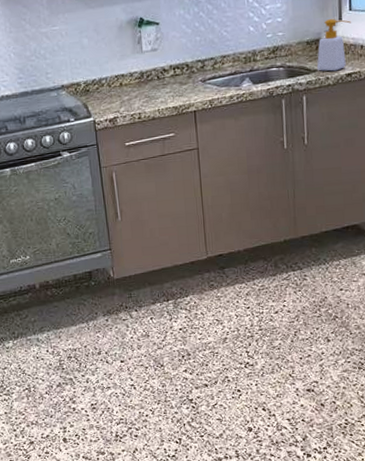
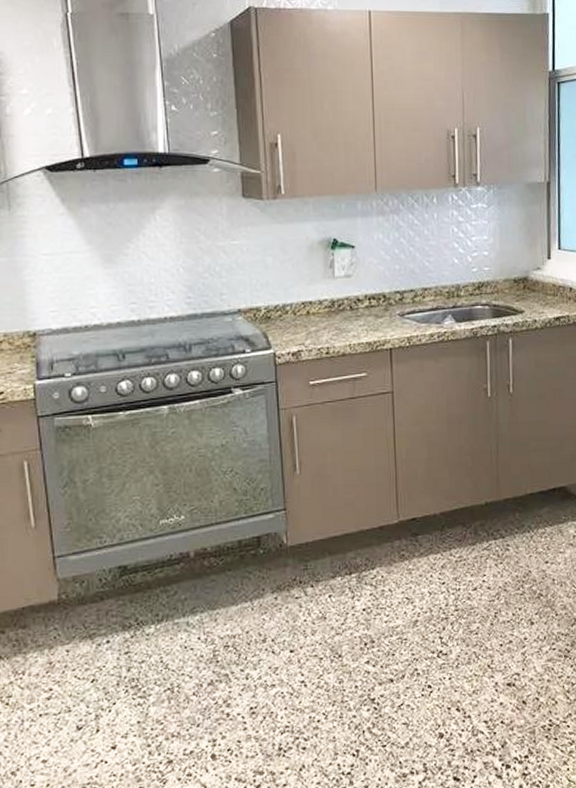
soap bottle: present [316,19,352,72] -> none [524,257,561,314]

